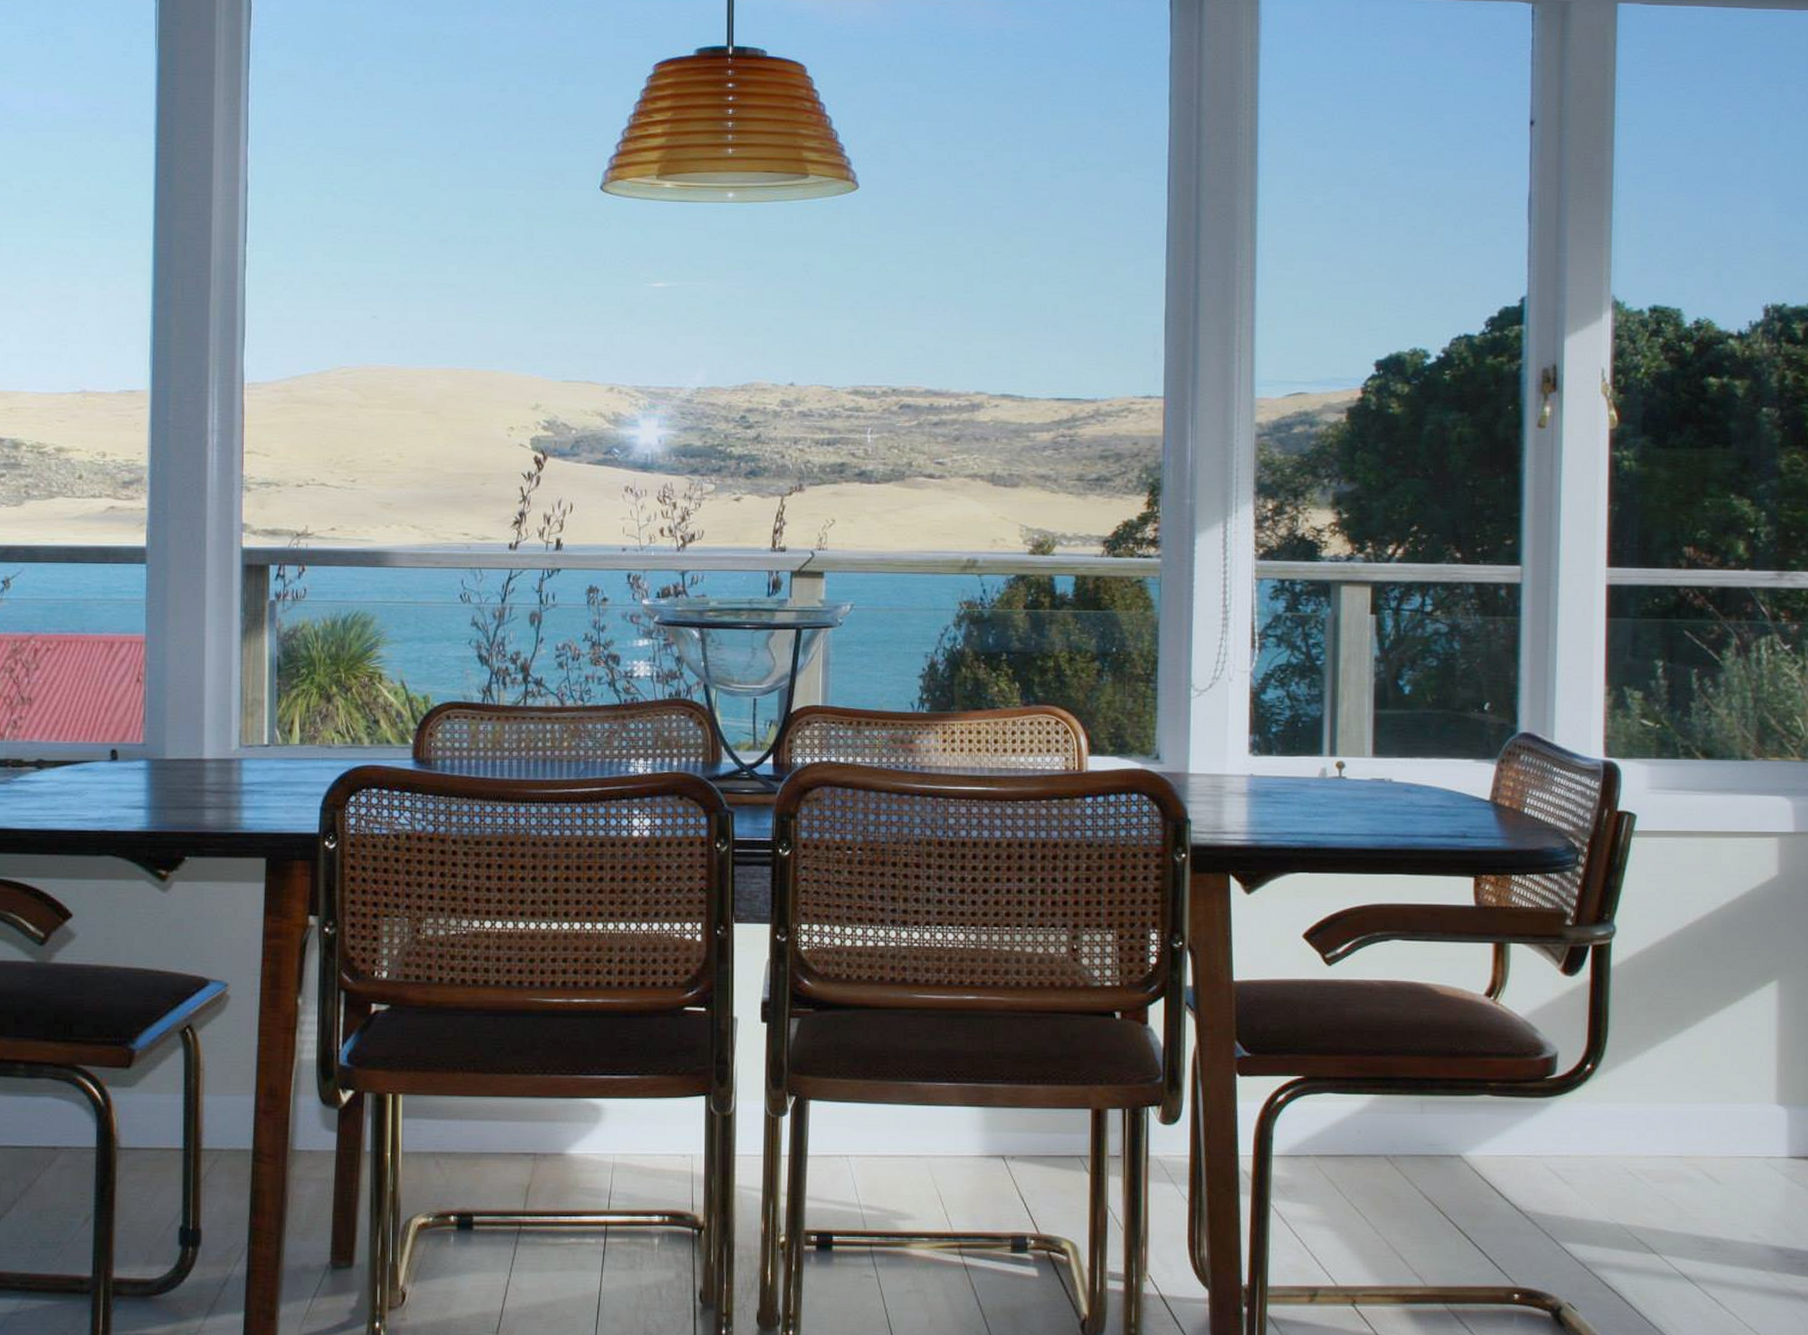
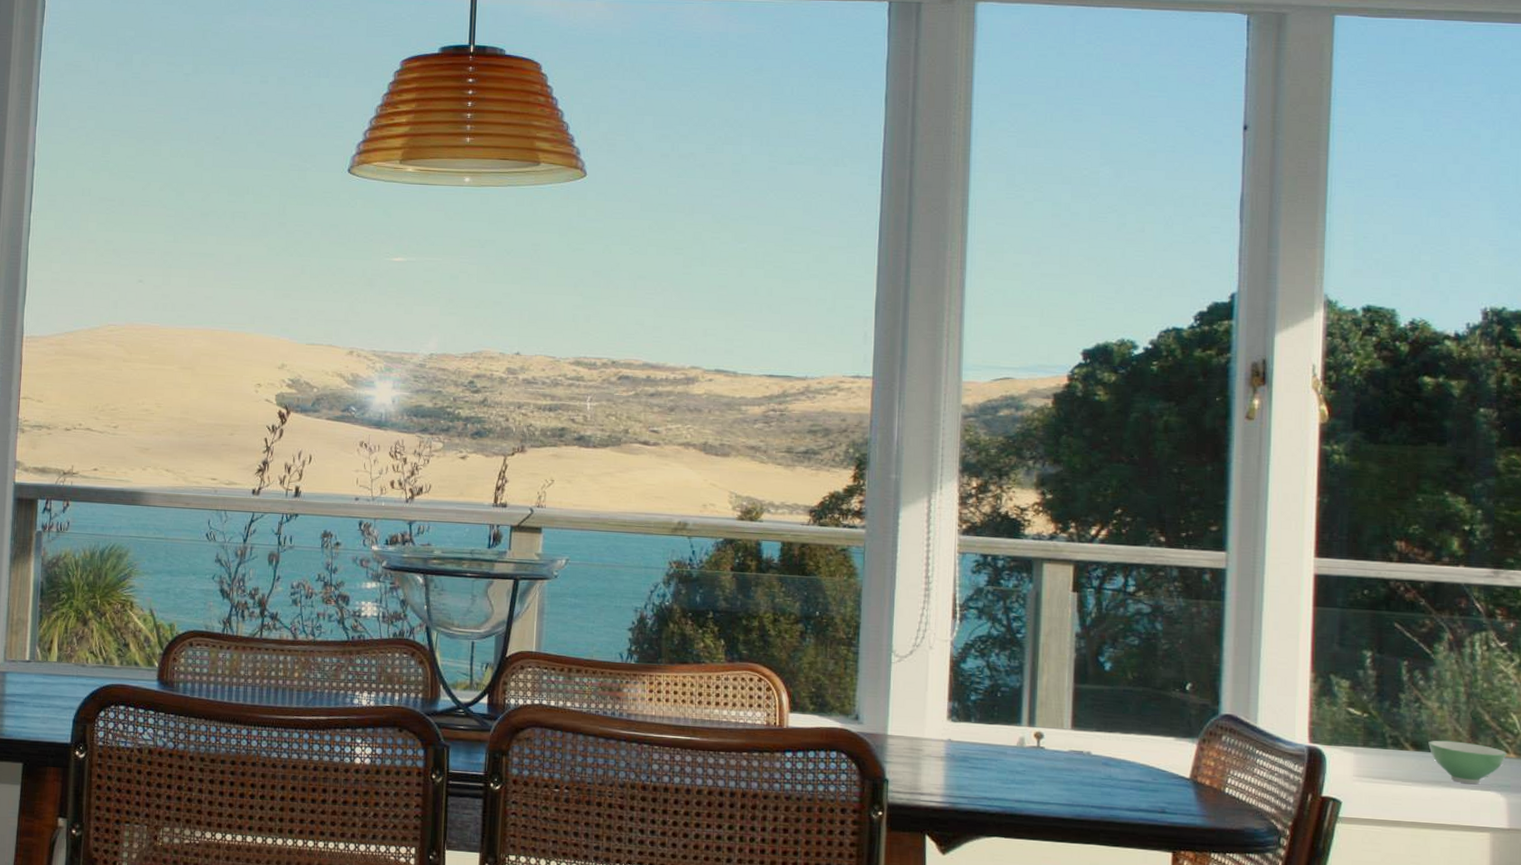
bowl: none [1718,747,1792,790] -> present [1428,740,1507,785]

